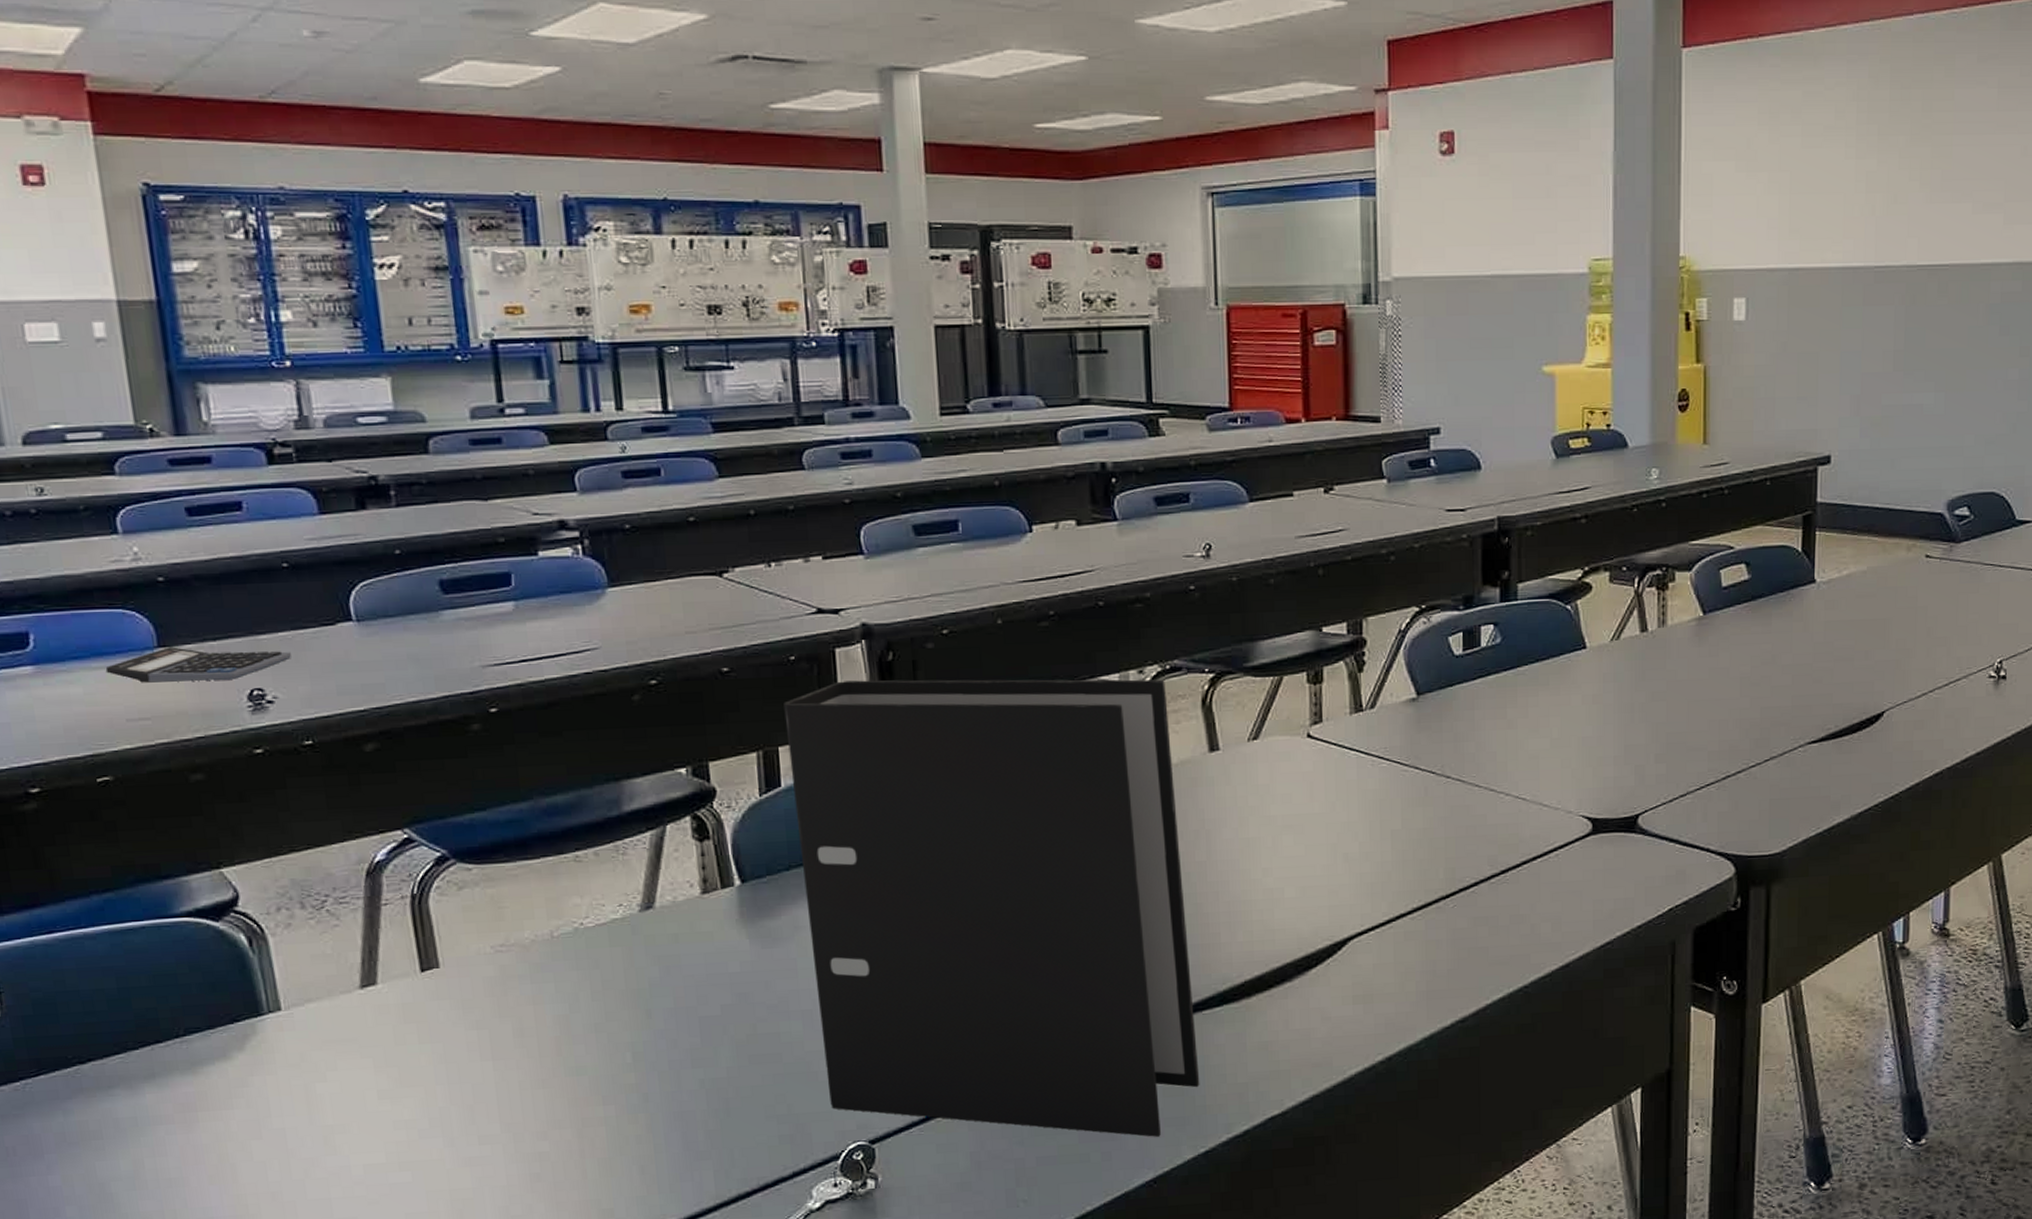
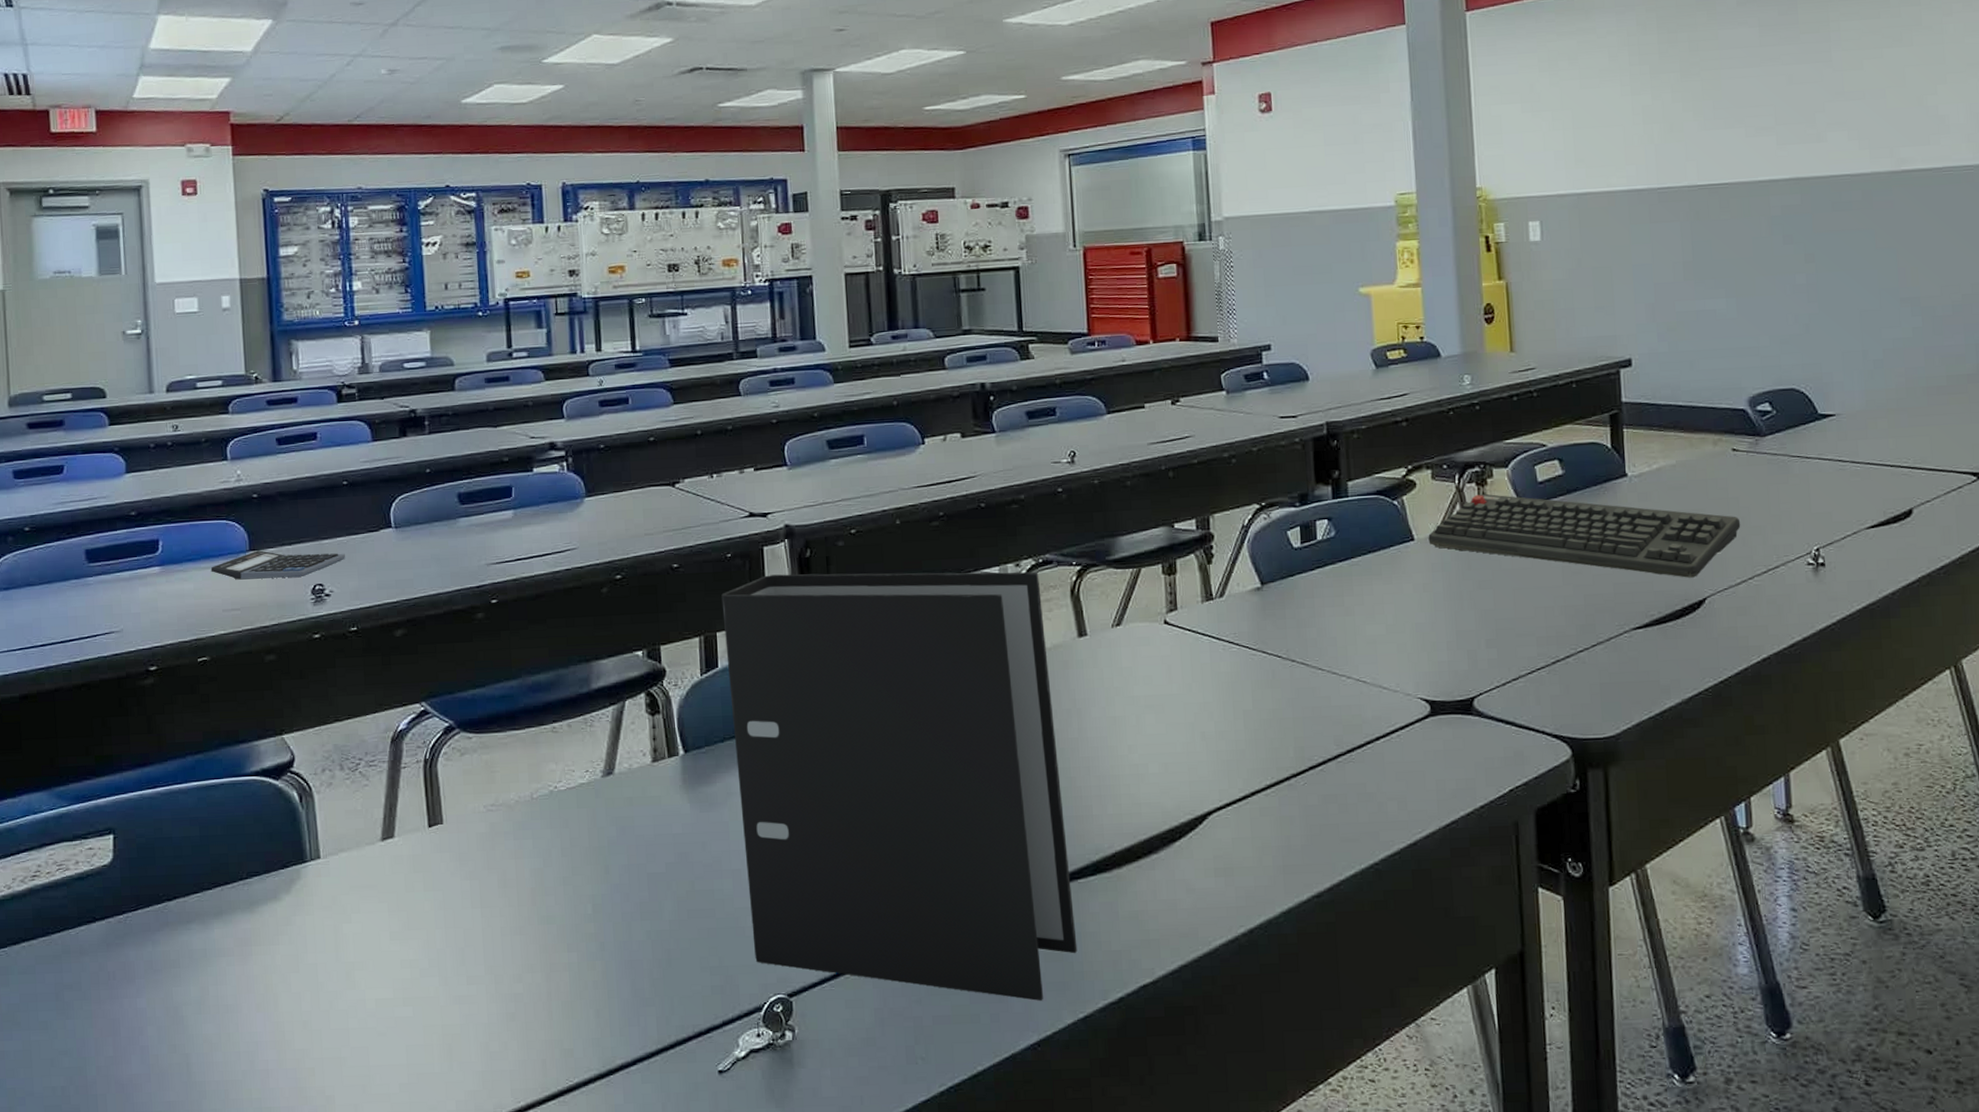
computer keyboard: none [1601,598,1927,690] -> present [1428,493,1741,578]

